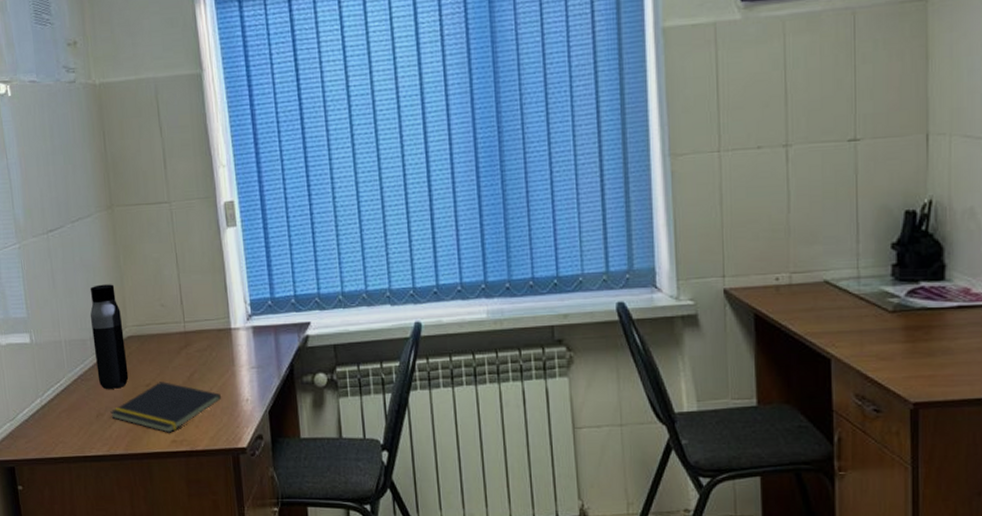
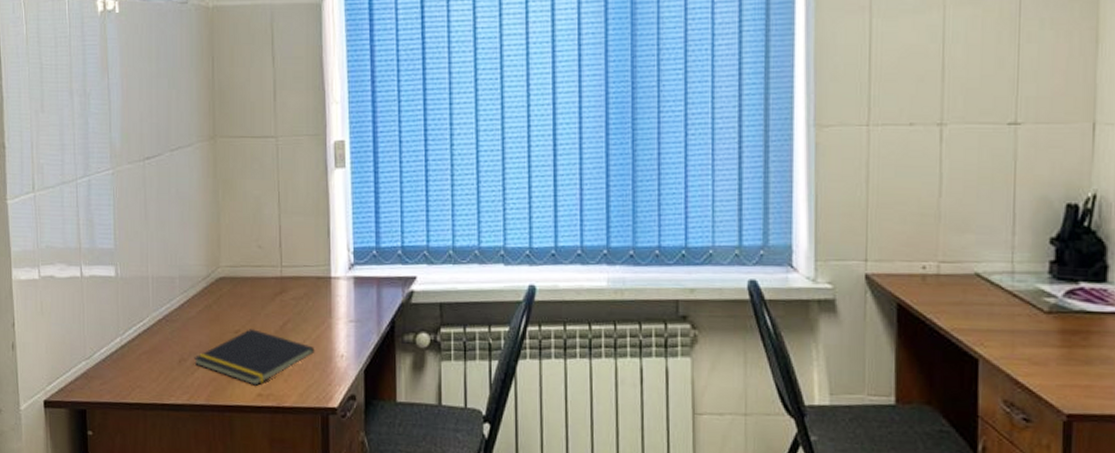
water bottle: present [90,284,129,389] -> none [181,219,217,333]

